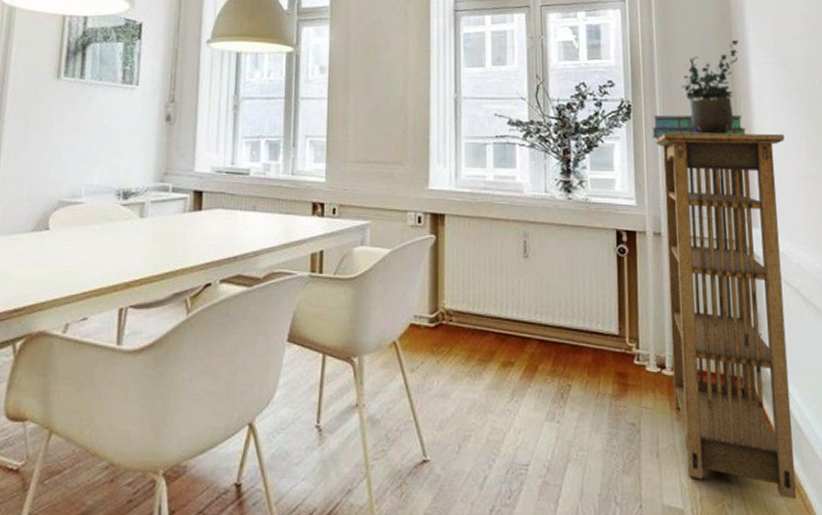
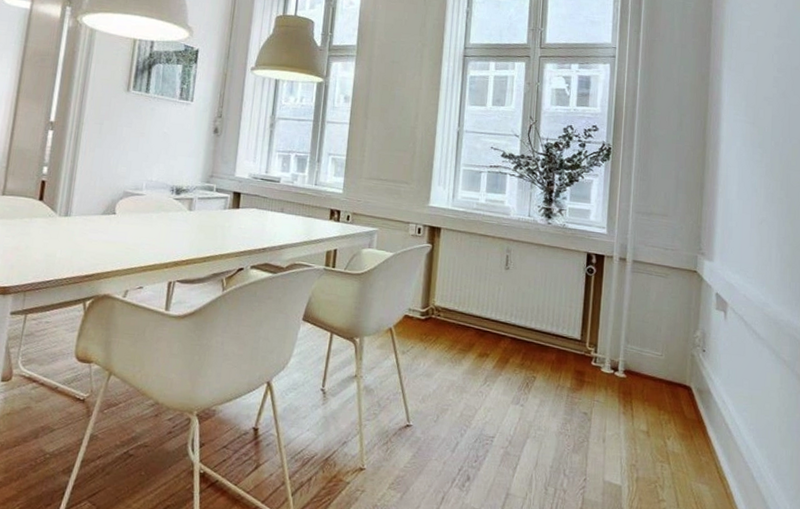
stack of books: present [652,114,747,140] -> none [627,158,712,181]
bookshelf: present [655,133,796,500] -> none [622,174,746,488]
potted plant: present [682,39,739,135] -> none [658,97,714,179]

